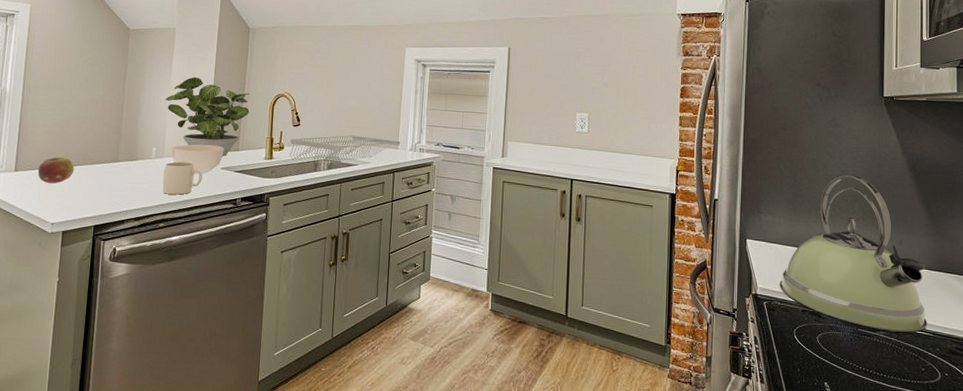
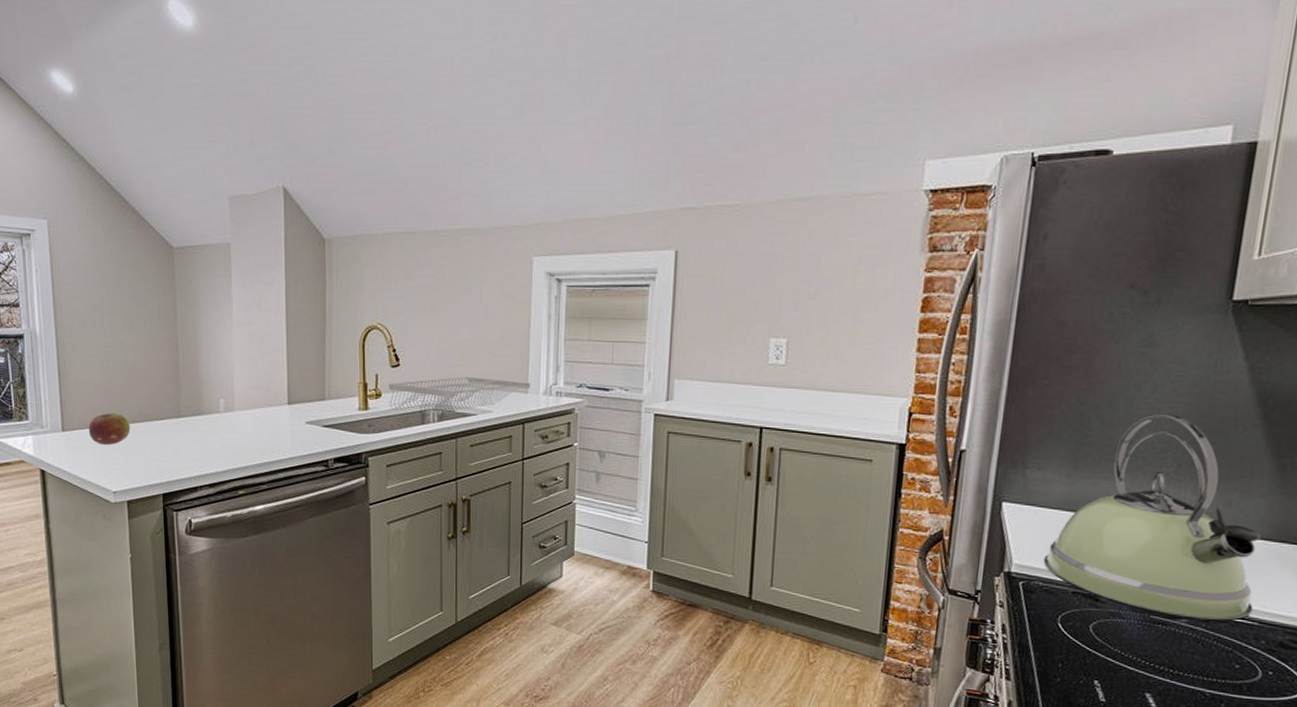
mug: present [162,161,203,195] -> none [236,415,284,456]
potted plant: present [165,77,250,157] -> none [228,307,334,408]
bowl: present [172,144,225,175] -> none [243,393,308,431]

